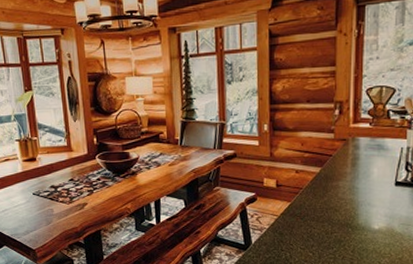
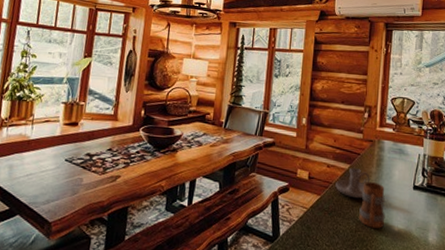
candle holder: none [306,170,345,201] -> present [335,167,370,199]
mug: none [334,182,364,228] -> present [359,181,385,229]

